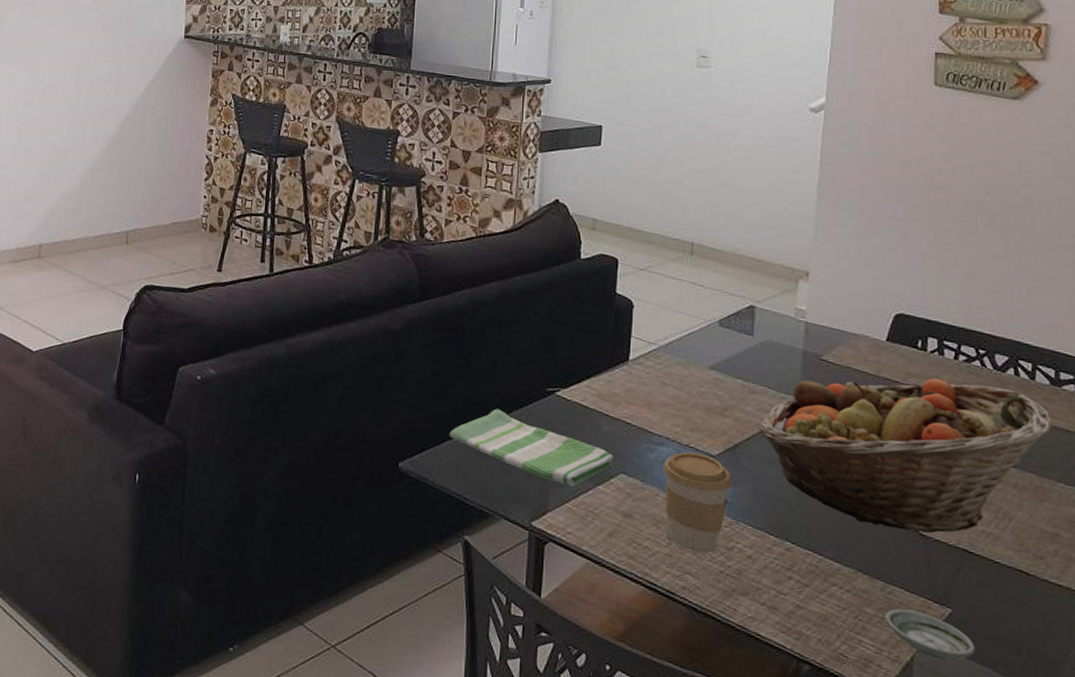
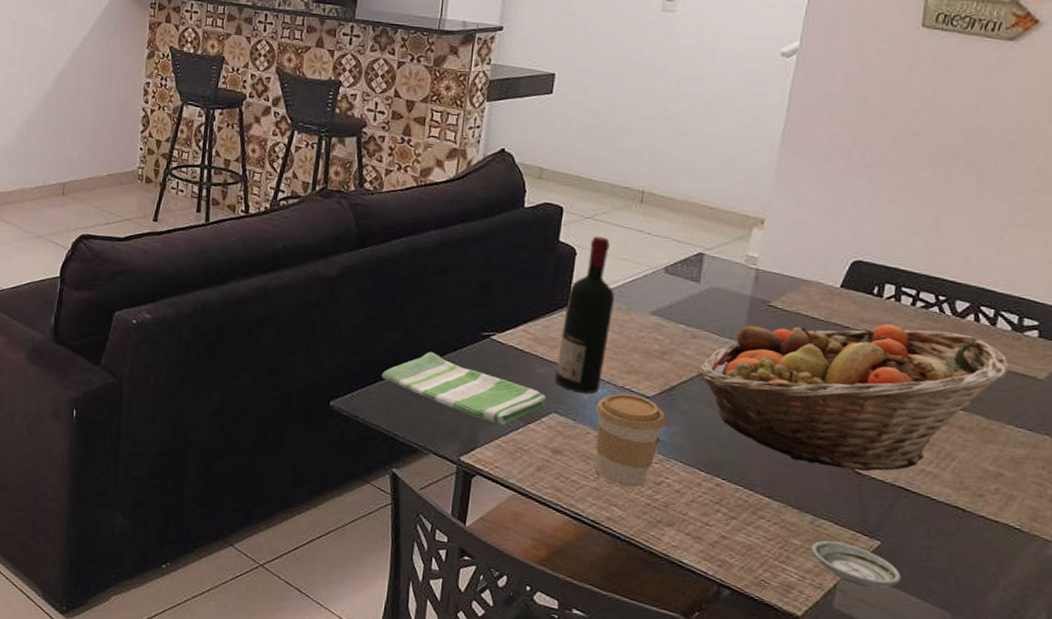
wine bottle: none [621,288,673,452] -> present [555,236,614,394]

